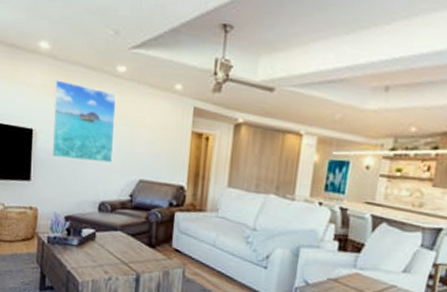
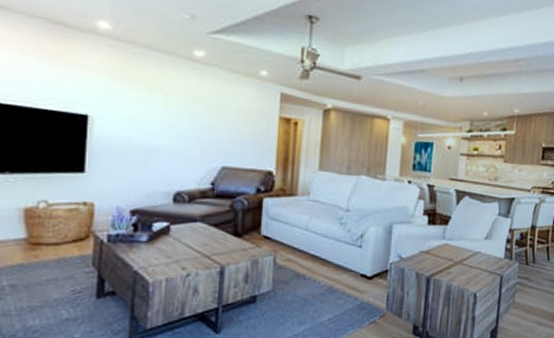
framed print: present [52,80,117,163] -> none [113,62,194,150]

